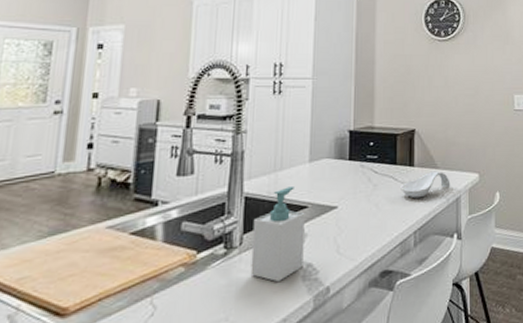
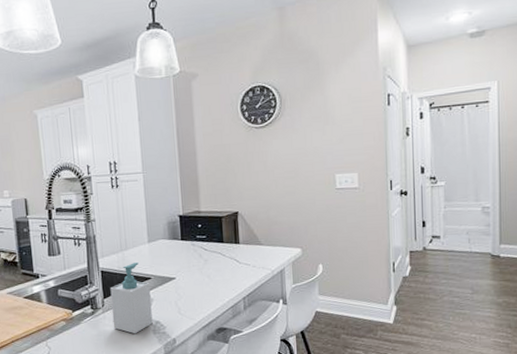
spoon rest: present [400,171,451,199] -> none [228,247,275,271]

